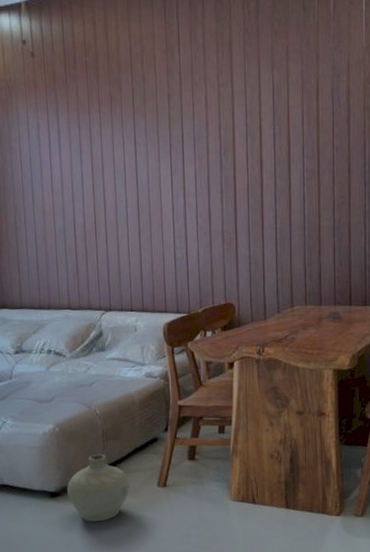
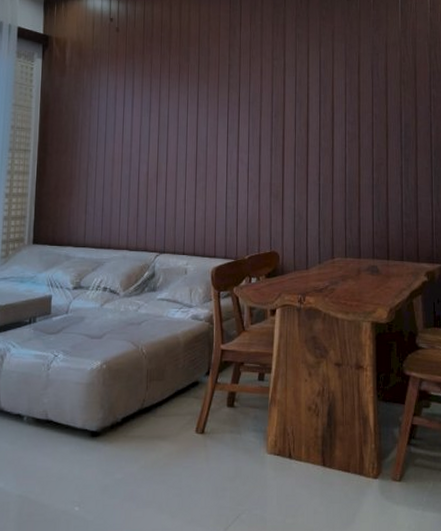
ceramic jug: present [67,453,130,522] -> none [108,394,169,466]

